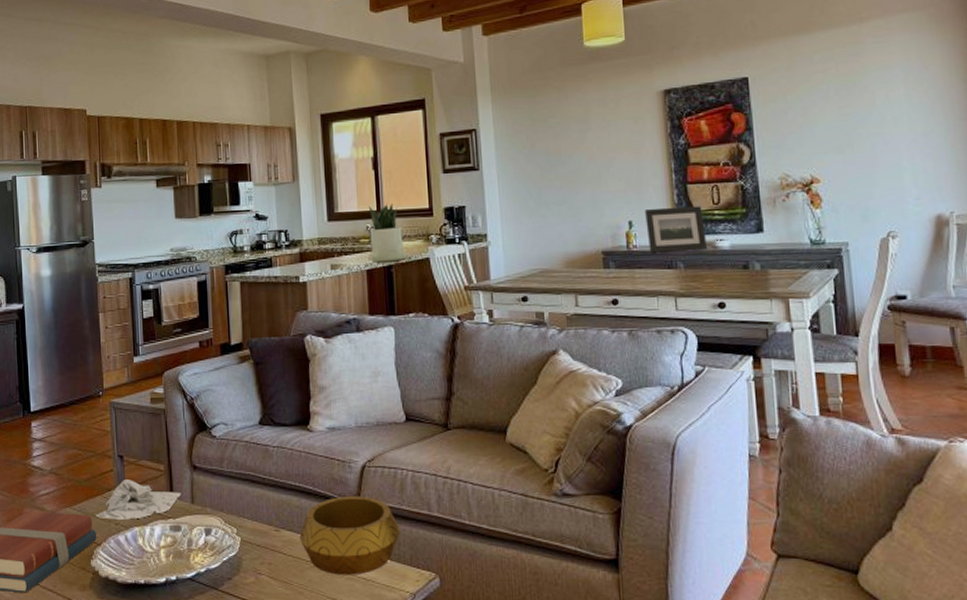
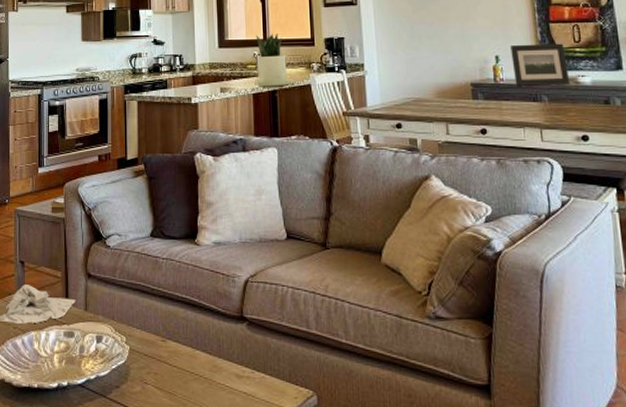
decorative bowl: present [299,495,400,575] -> none [184,309,279,389]

